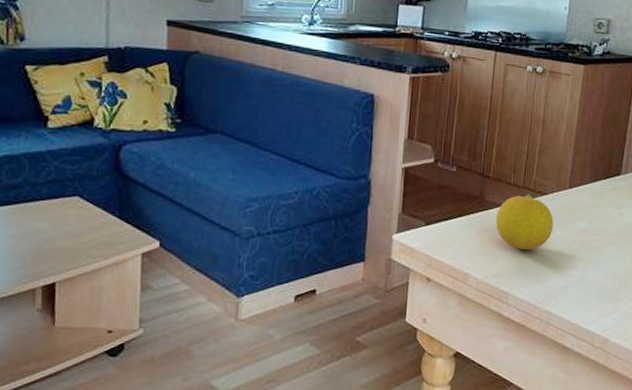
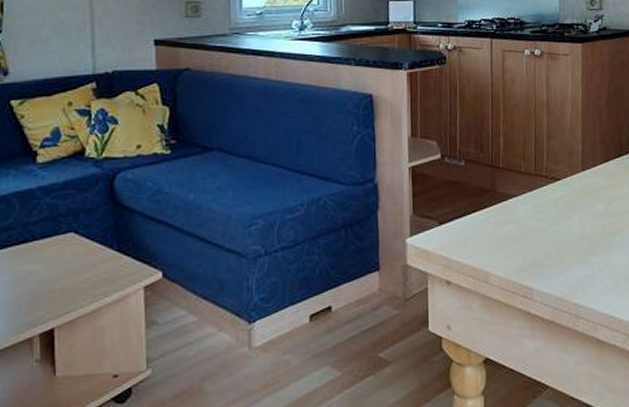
fruit: present [495,194,554,251] -> none [510,181,571,241]

